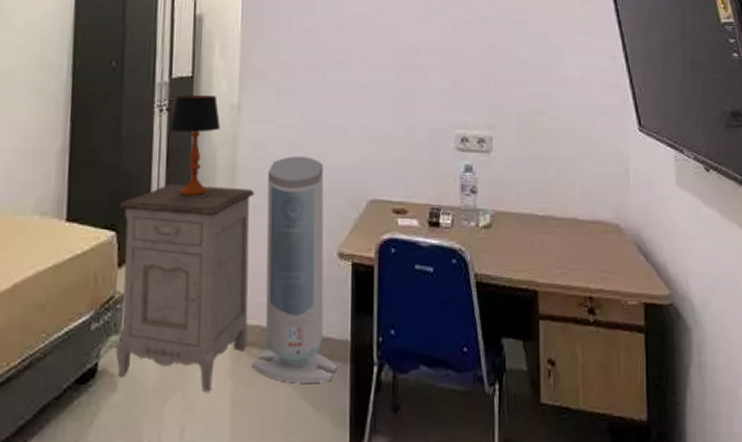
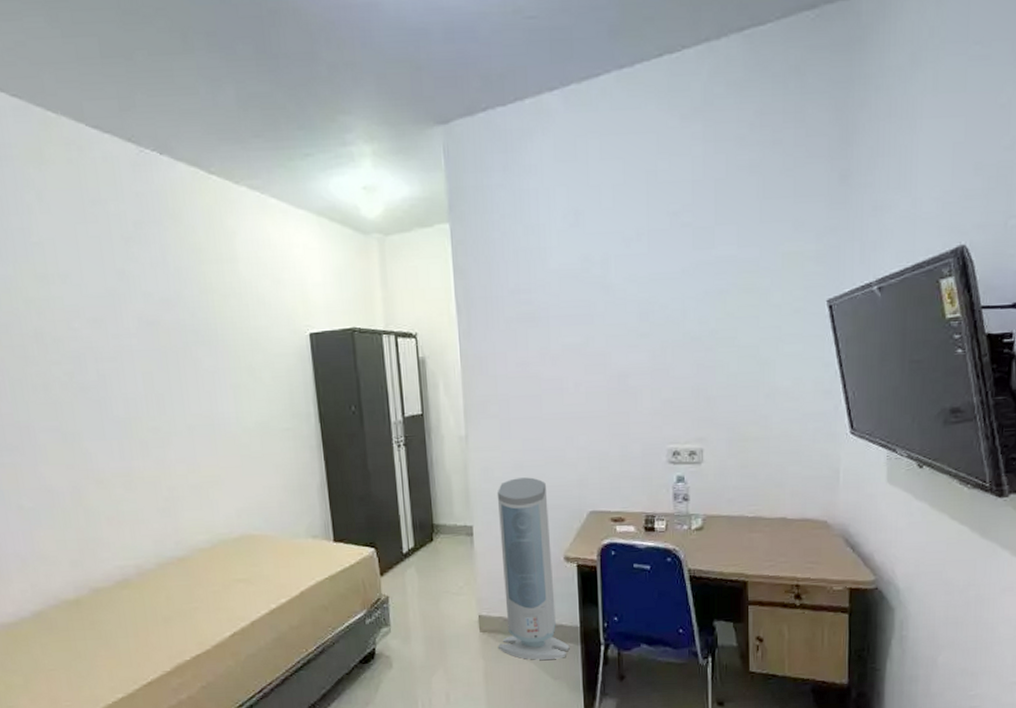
nightstand: present [115,184,254,393] -> none [376,507,493,668]
table lamp: present [169,95,220,197] -> none [408,430,451,517]

